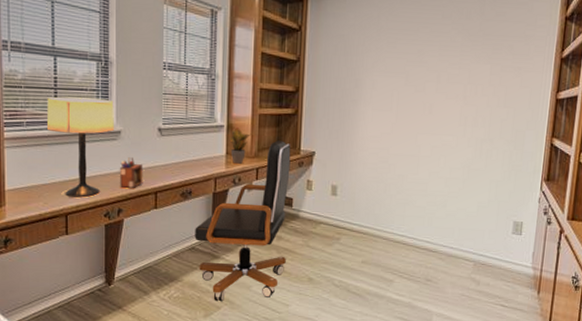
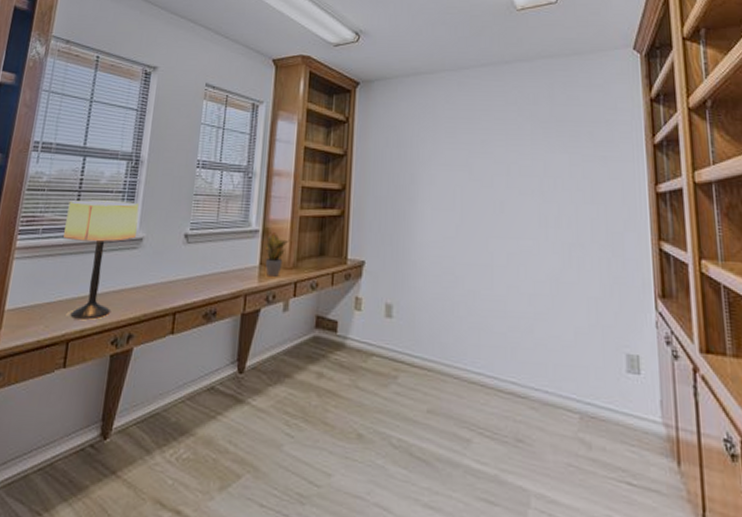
desk organizer: present [119,157,143,189] -> none [134,269,164,309]
office chair: present [195,140,291,302] -> none [215,247,336,468]

